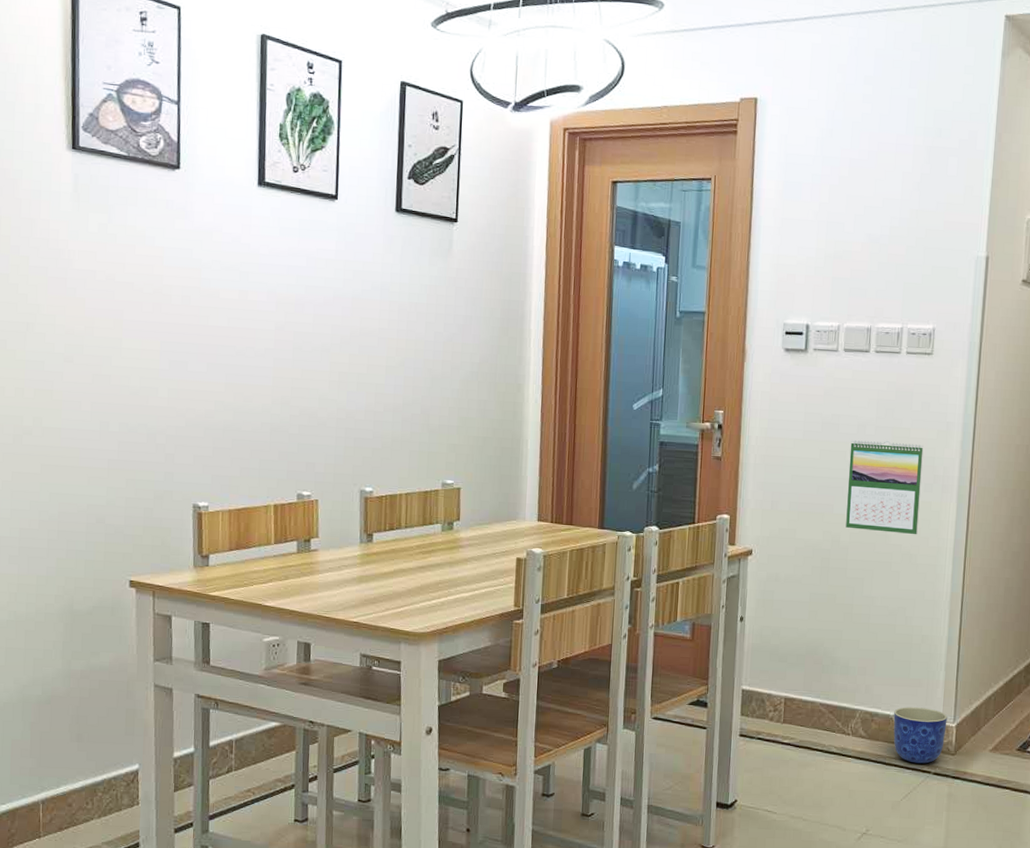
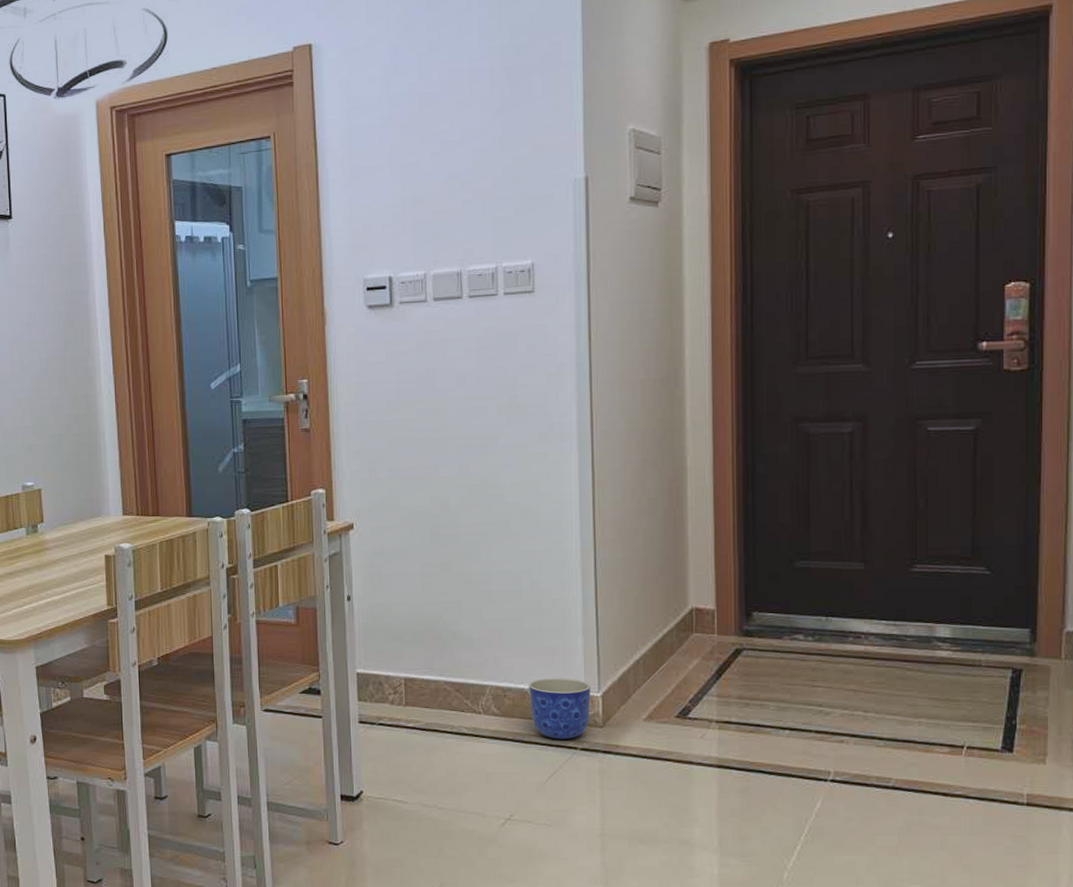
calendar: present [846,440,924,535] -> none [451,391,536,491]

